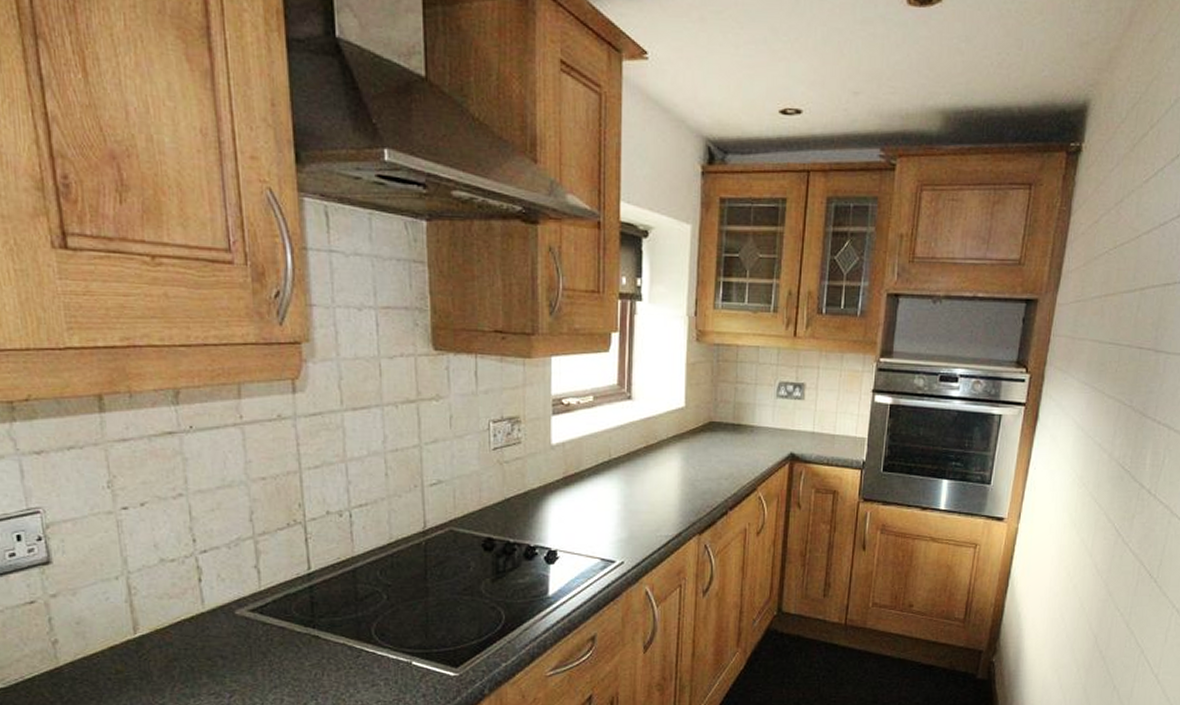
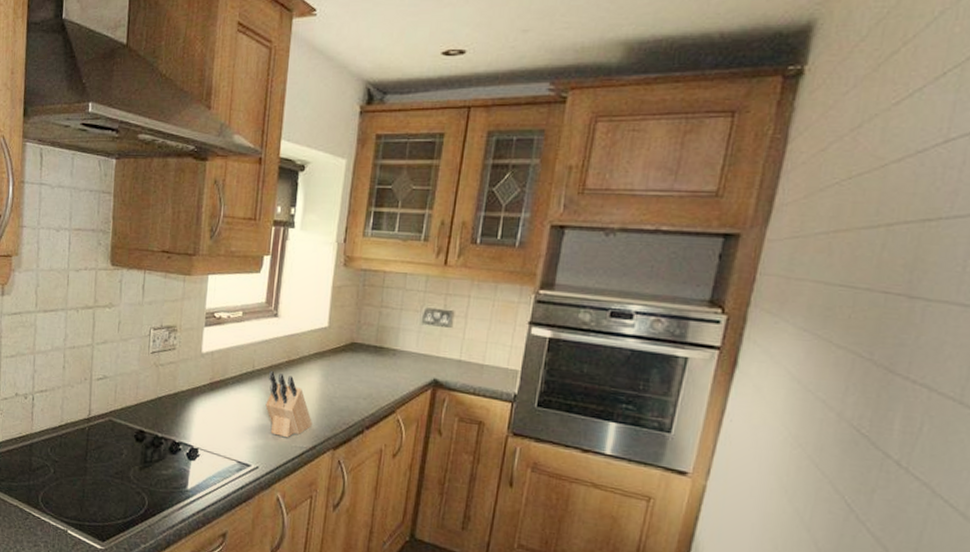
knife block: none [626,458,676,528] -> present [265,370,312,438]

